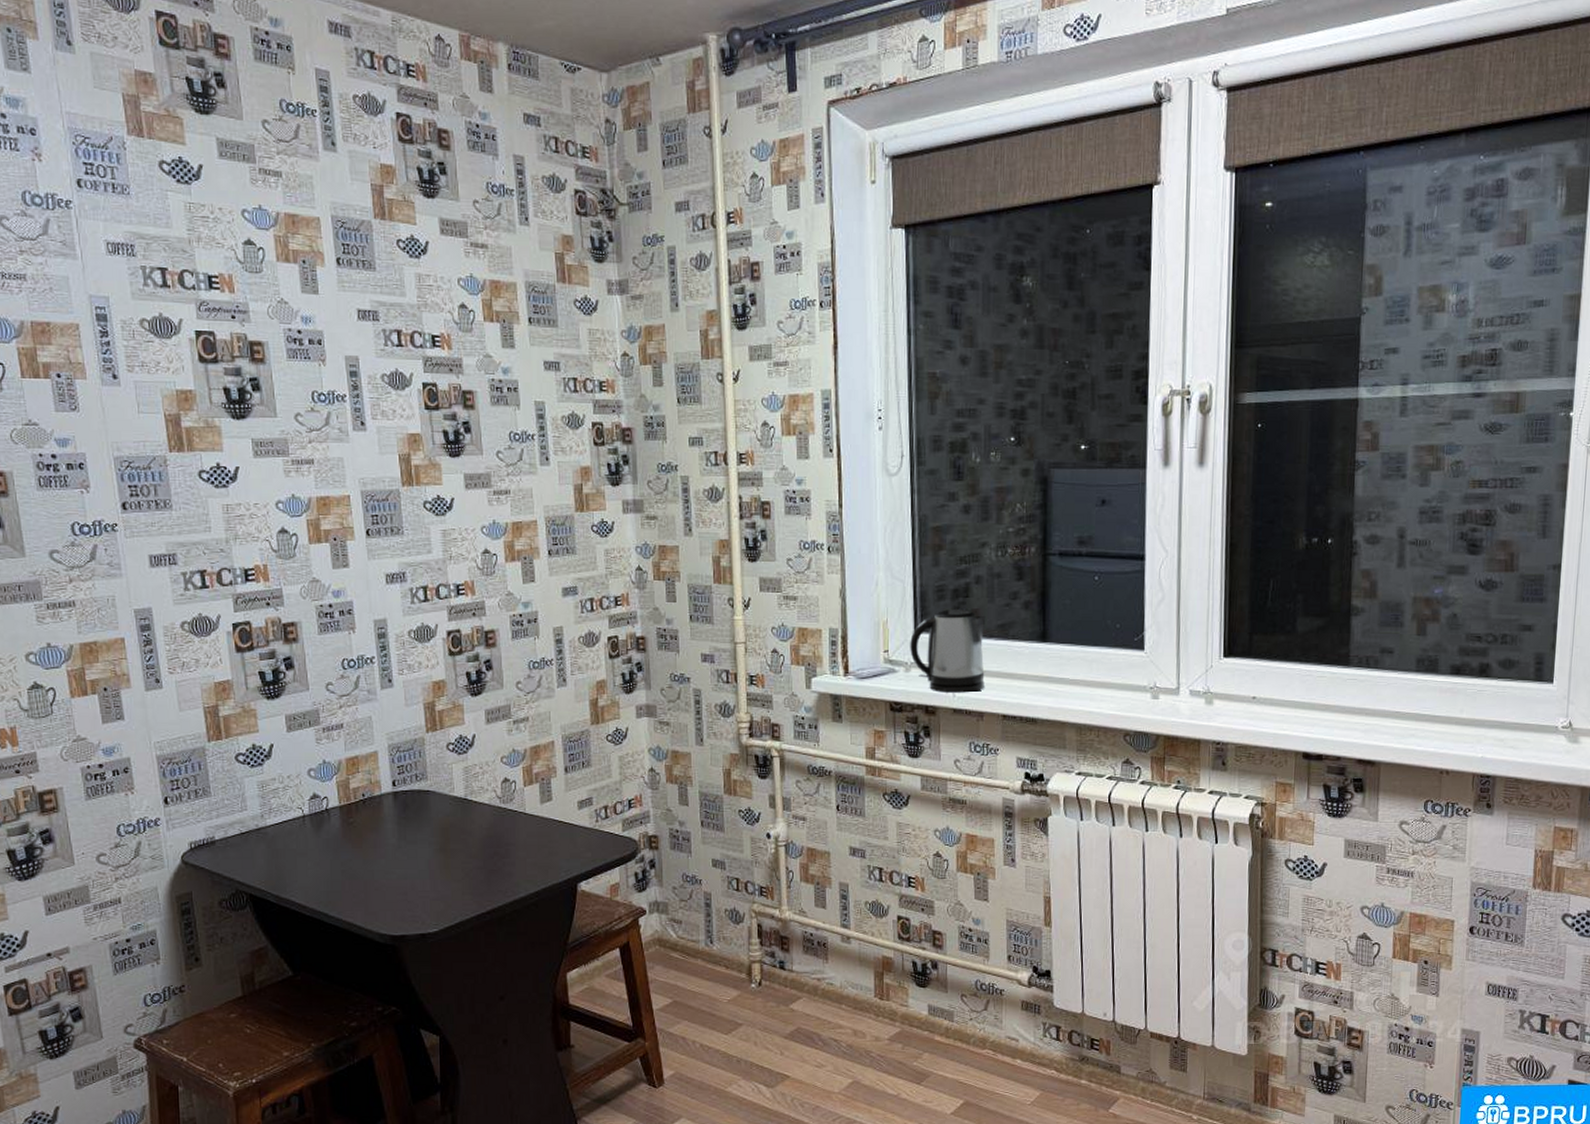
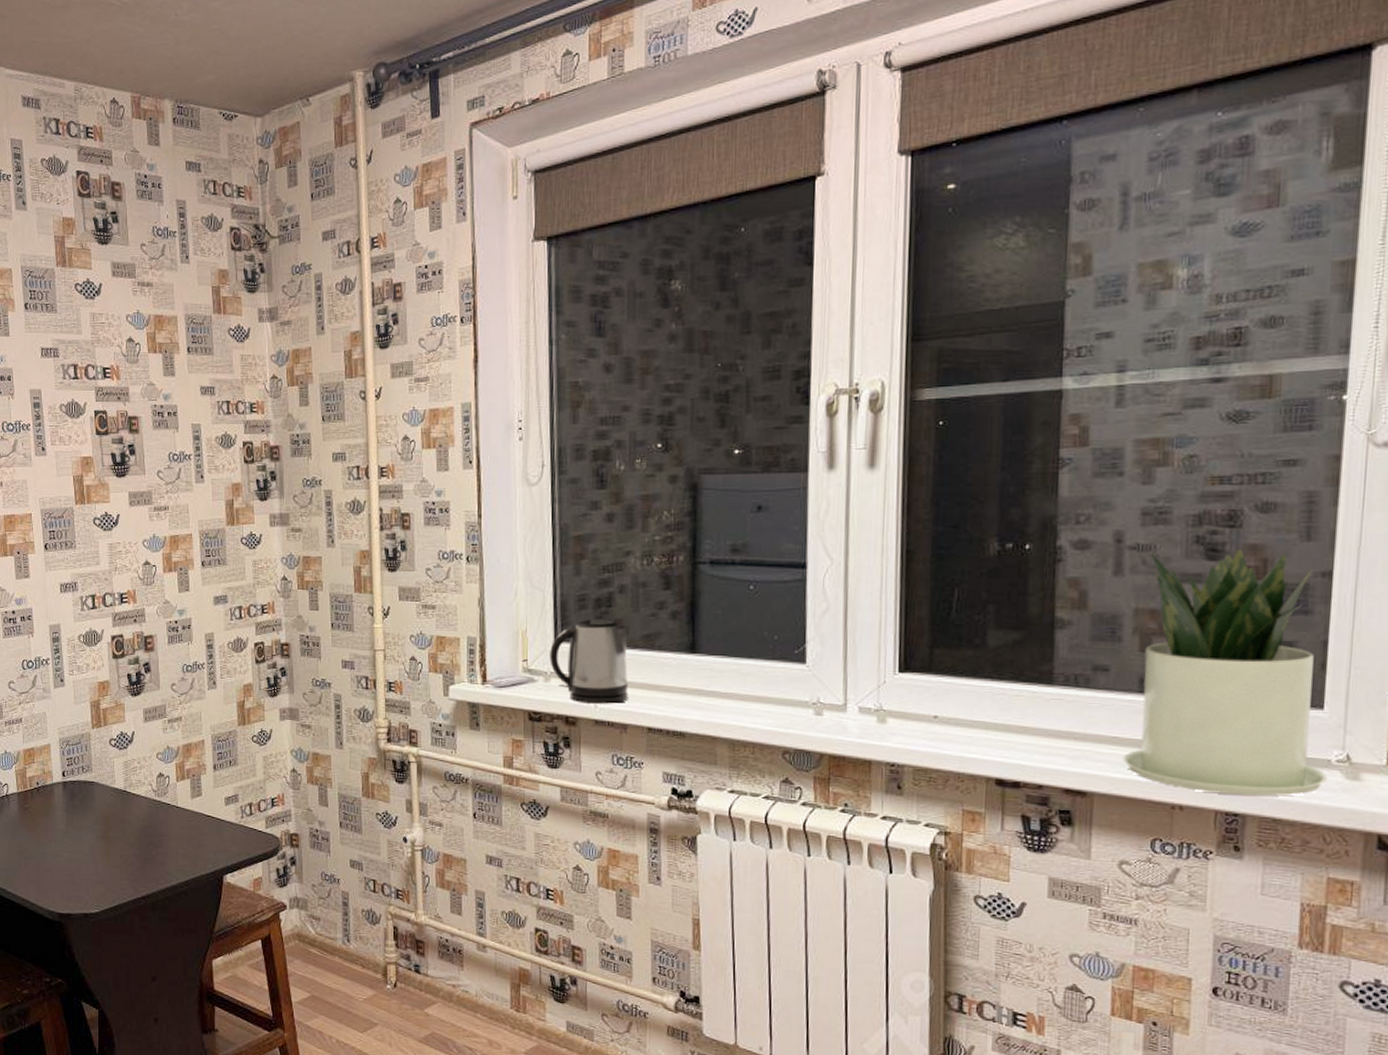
planter: none [1403,545,1556,760] -> present [1123,550,1328,797]

